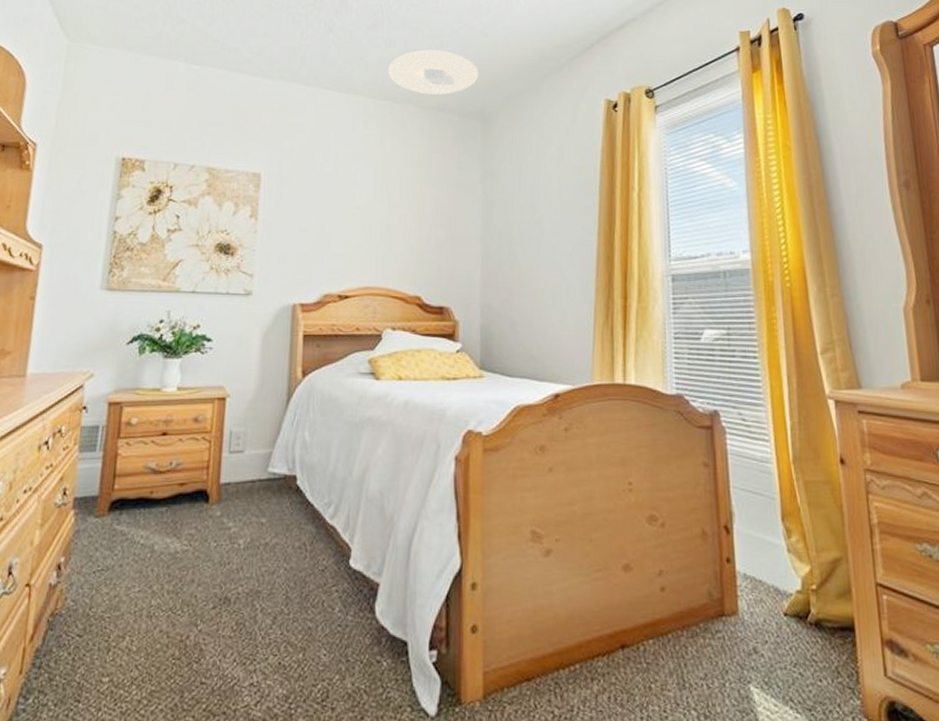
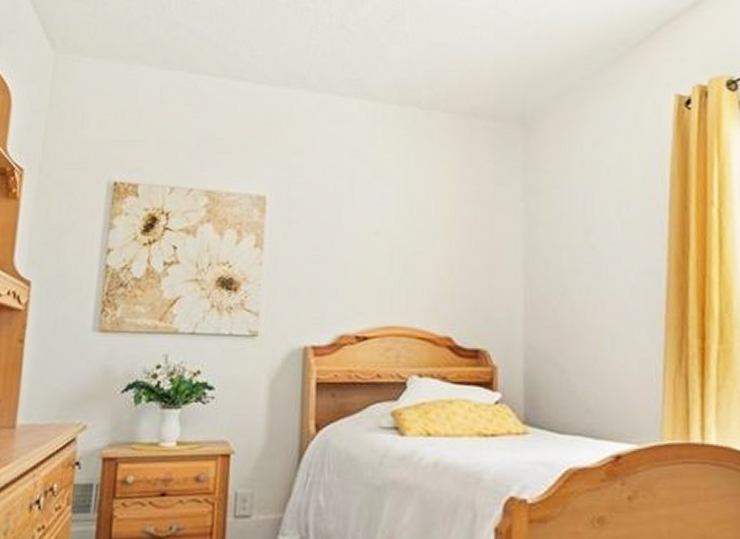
ceiling light: present [388,50,479,95] -> none [411,43,519,97]

